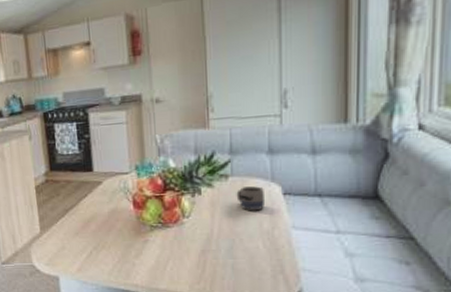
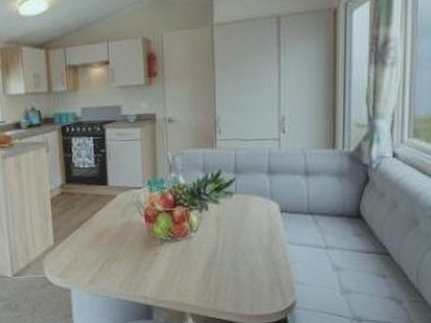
mug: present [236,186,266,211] -> none [239,204,265,227]

